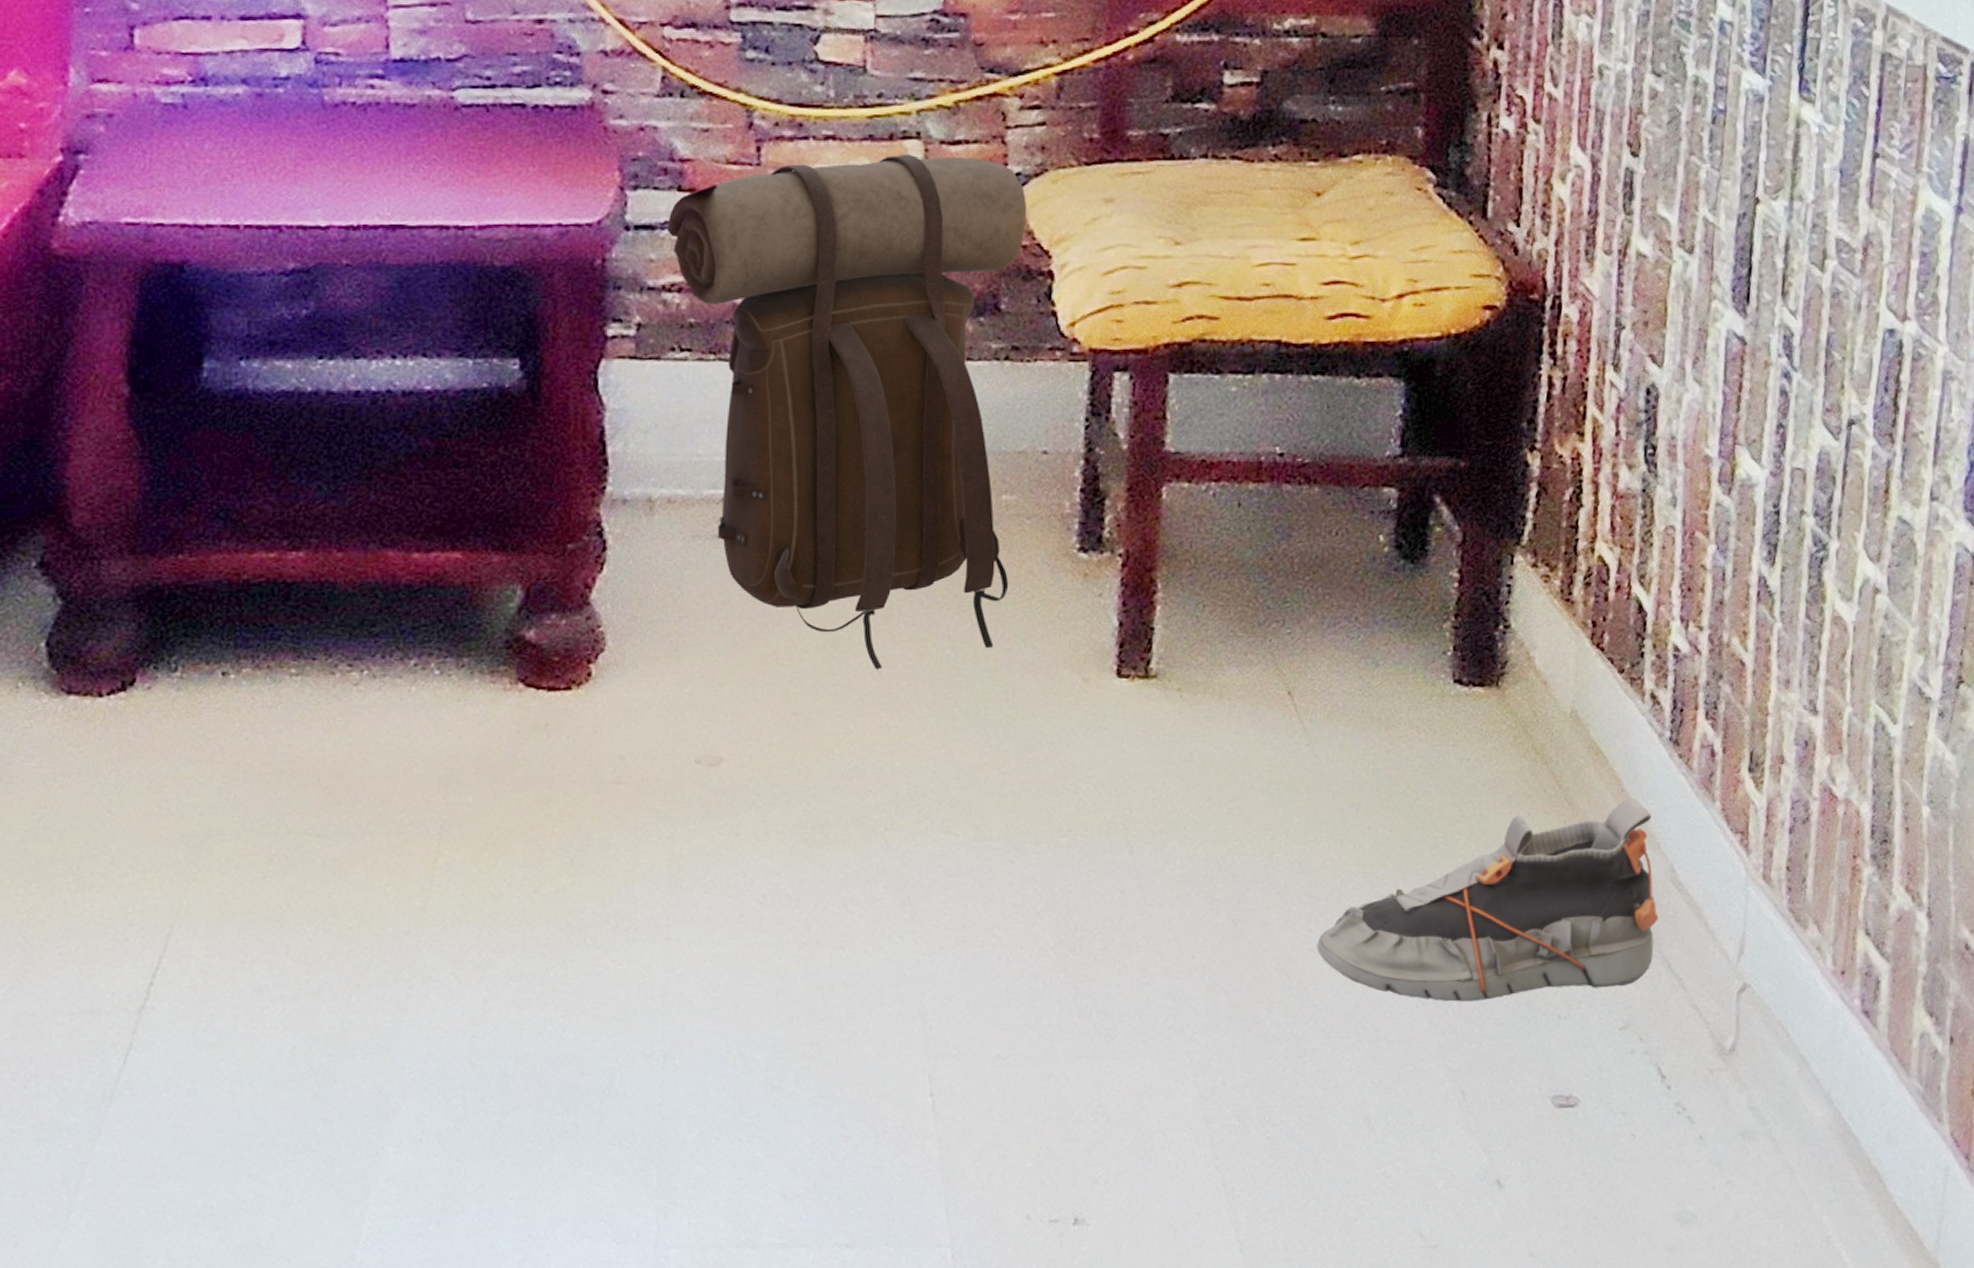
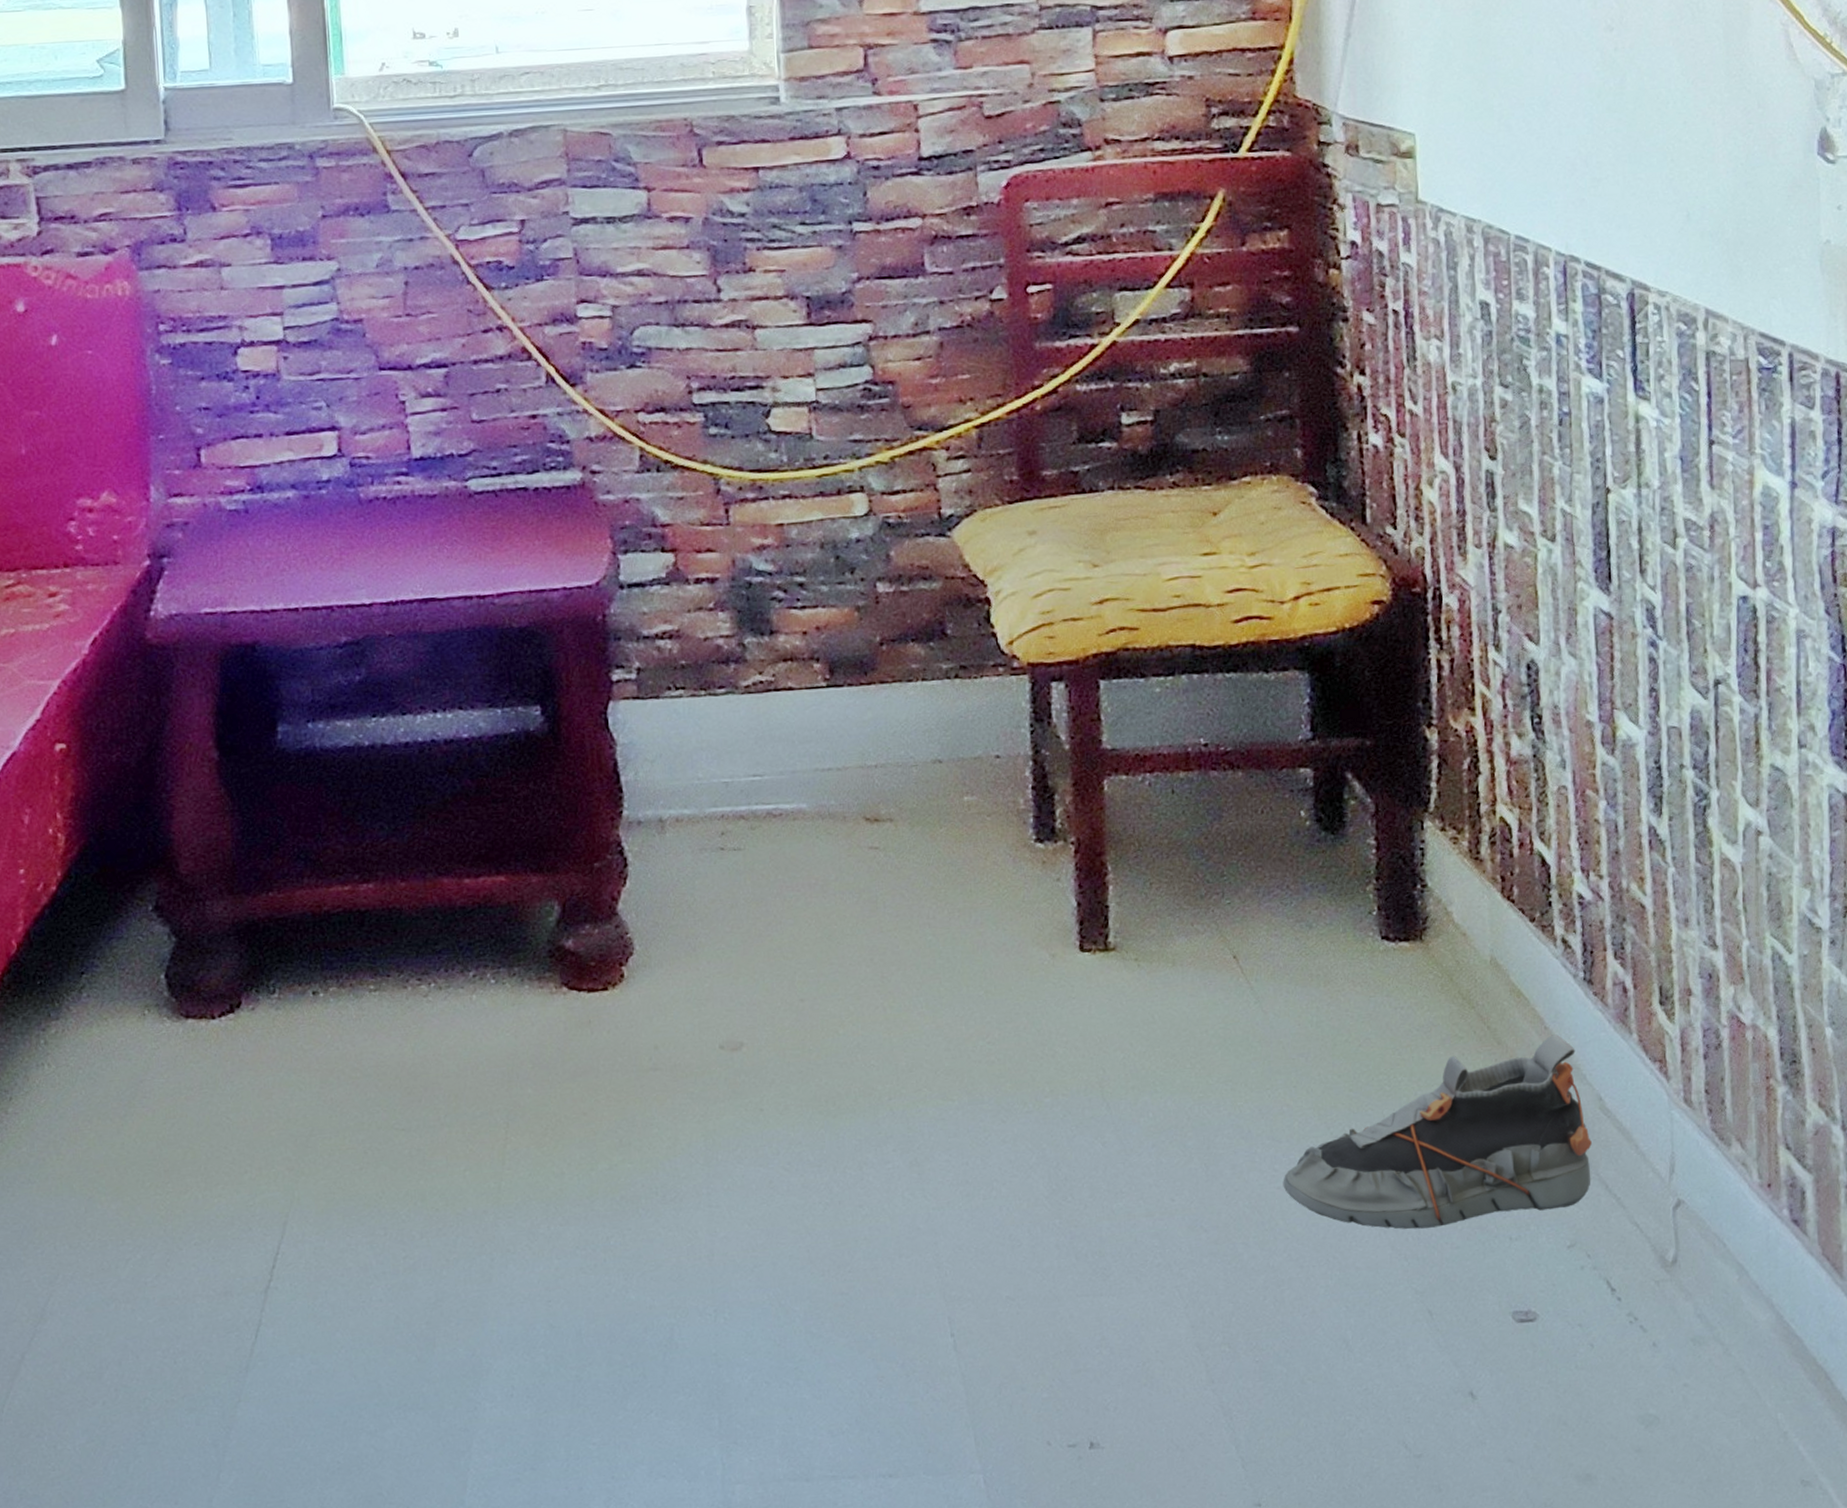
backpack: present [667,153,1028,670] -> none [655,504,978,957]

